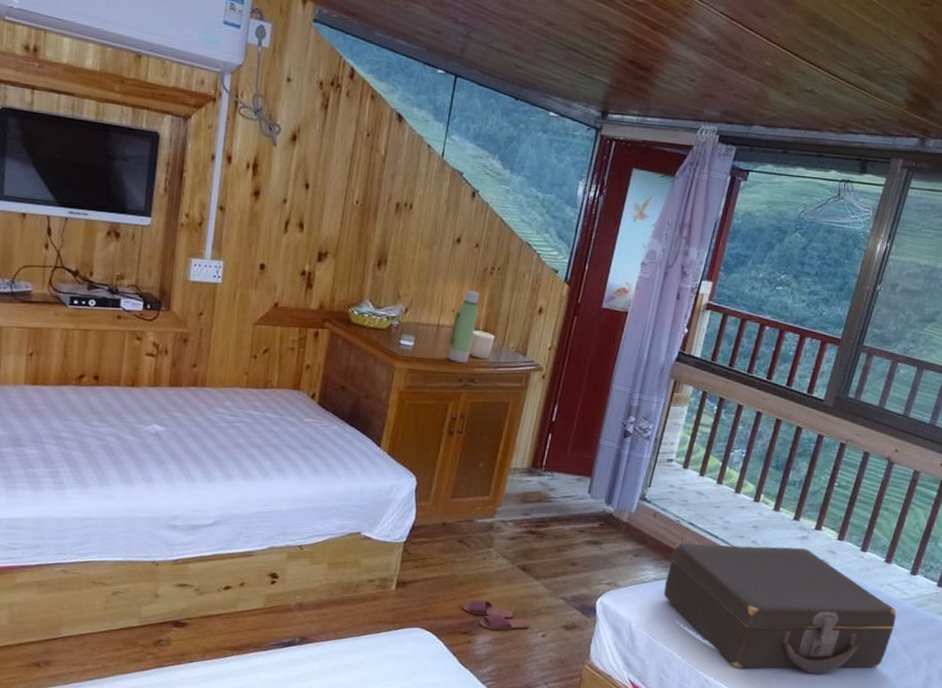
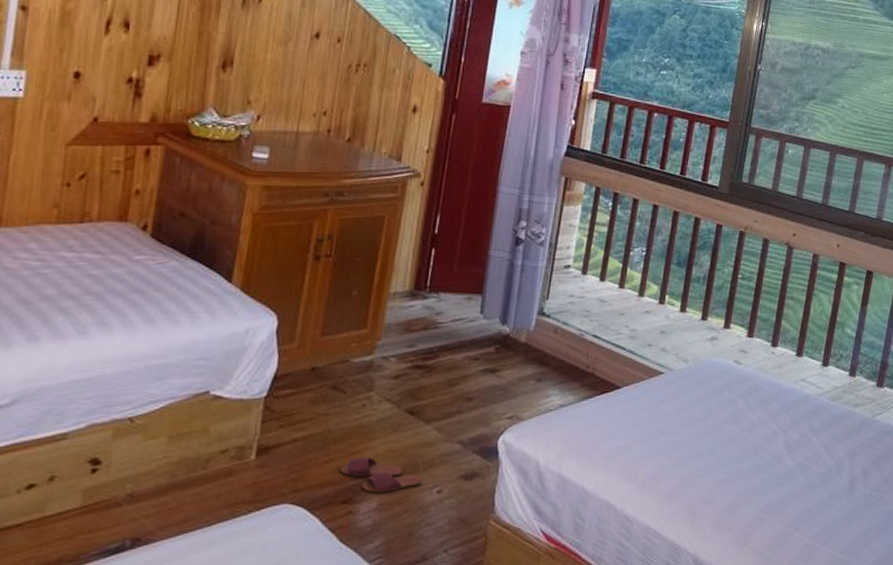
water bottle: present [448,290,480,363] -> none [310,90,345,174]
mug: present [468,330,495,359] -> none [334,136,364,168]
suitcase: present [663,543,897,675] -> none [572,350,814,498]

